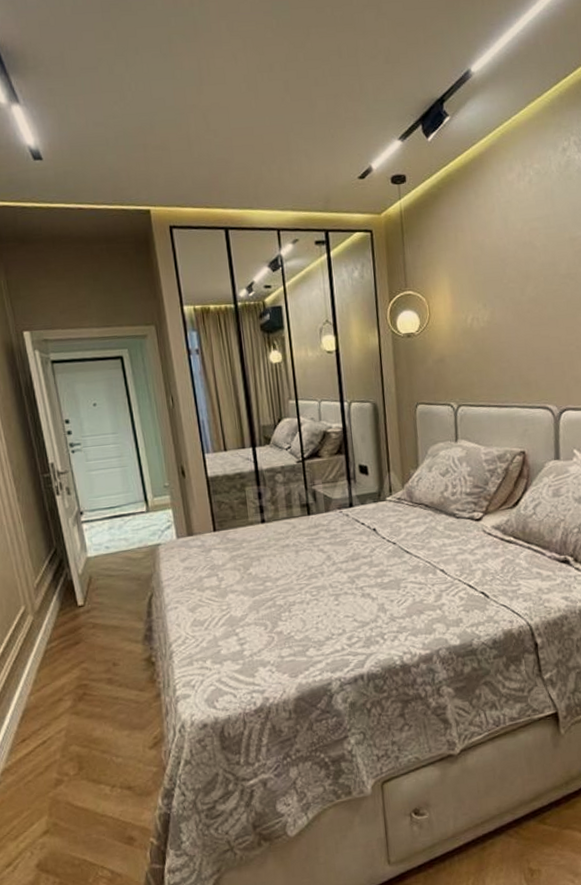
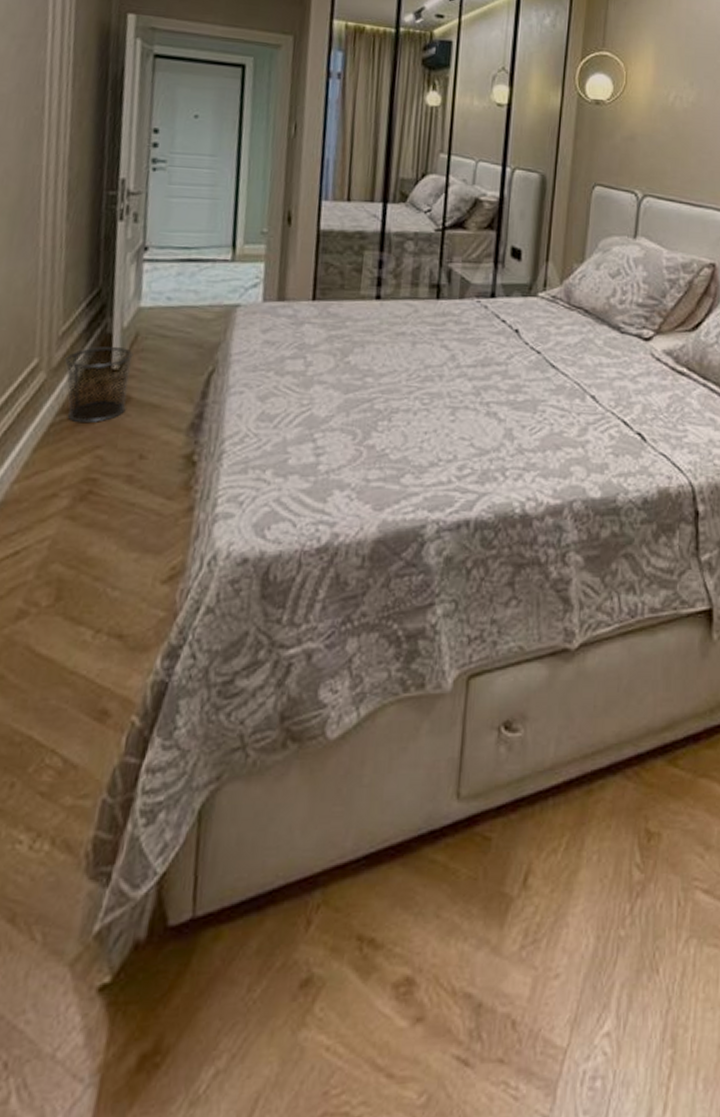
waste bin: none [43,589,96,647] -> present [64,347,134,424]

